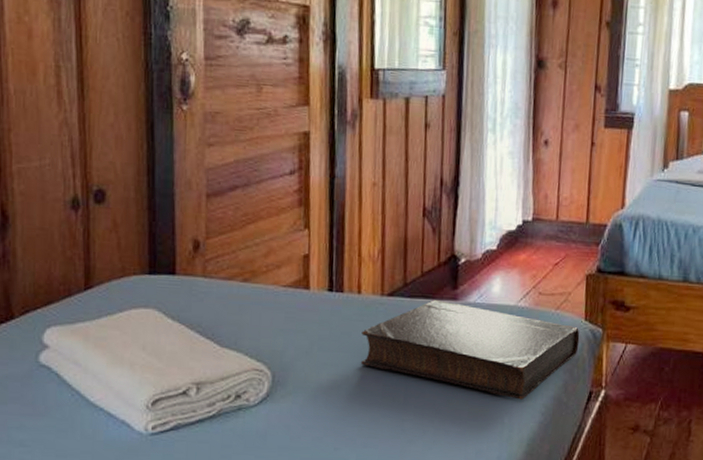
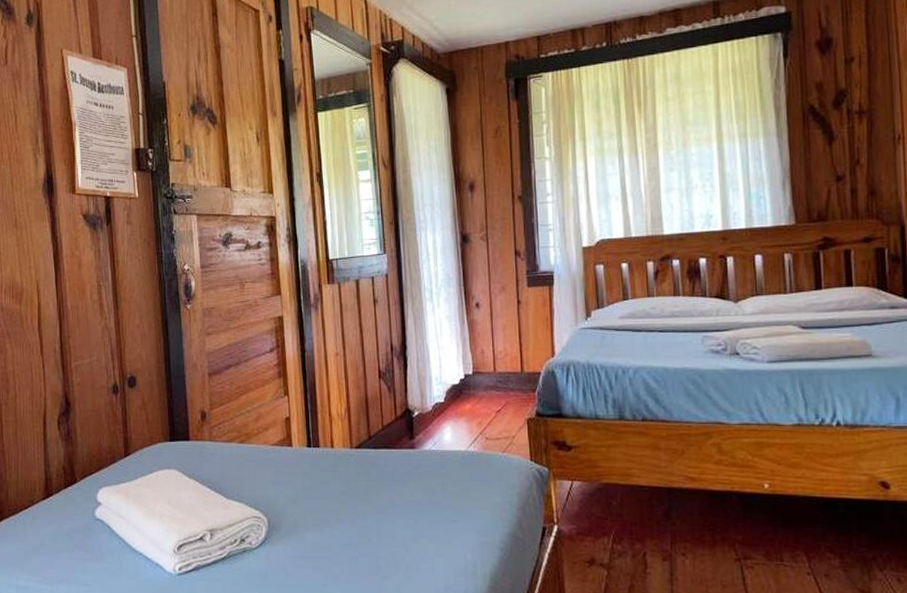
book: present [361,300,580,400] -> none [337,450,528,537]

